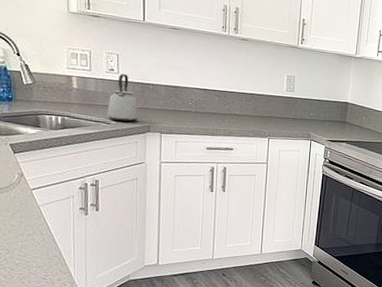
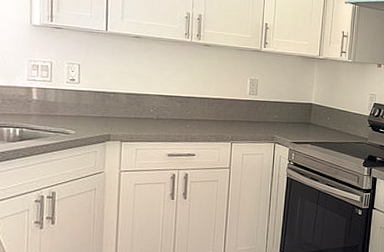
kettle: present [107,74,139,123] -> none [66,83,99,132]

